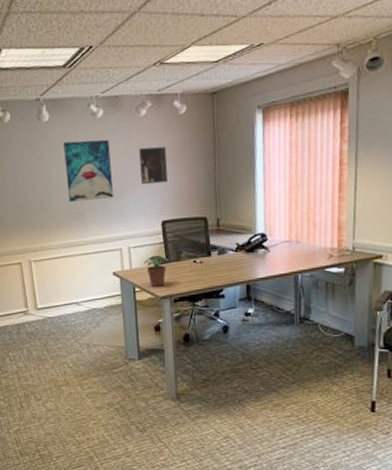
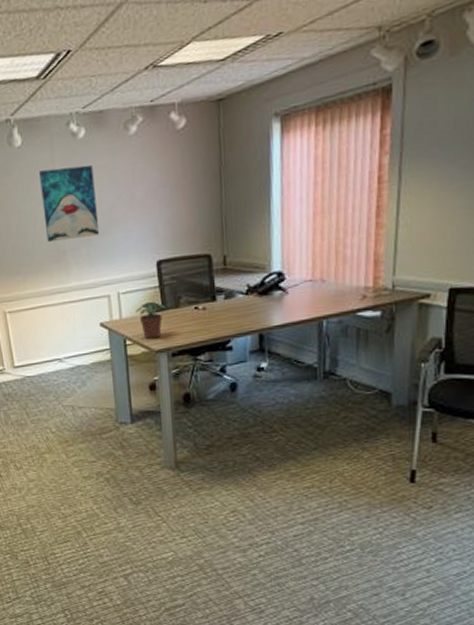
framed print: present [139,146,168,185] -> none [129,170,163,218]

